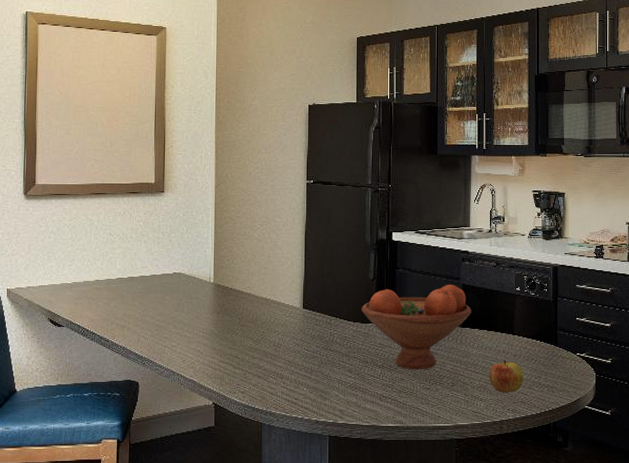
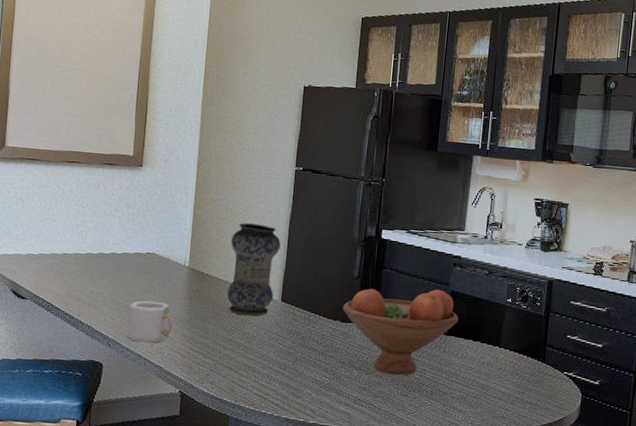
mug: none [159,318,203,359] -> present [126,300,173,343]
vase: none [251,237,298,325] -> present [226,223,281,316]
apple: present [489,360,524,393] -> none [470,373,507,407]

